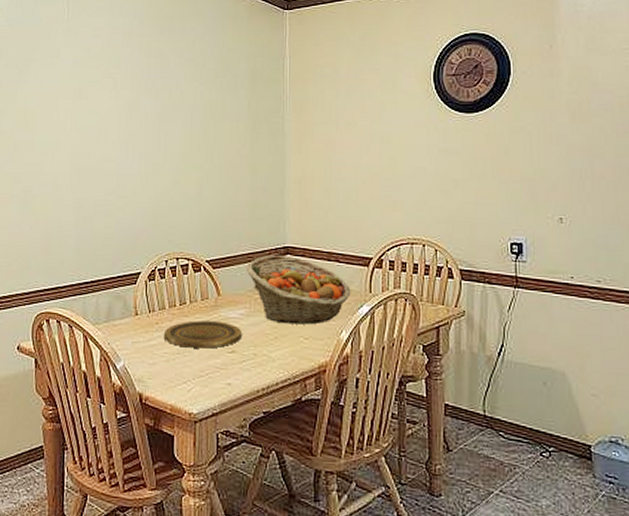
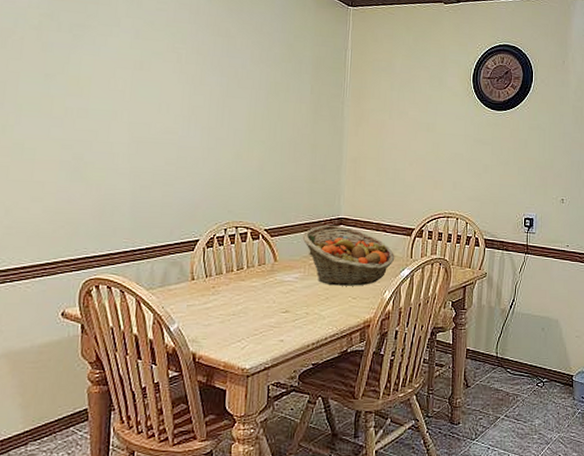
plate: present [163,320,242,349] -> none [219,284,296,309]

